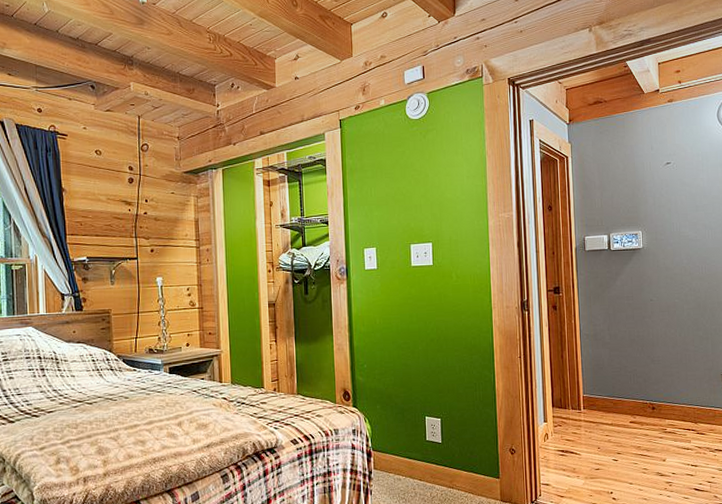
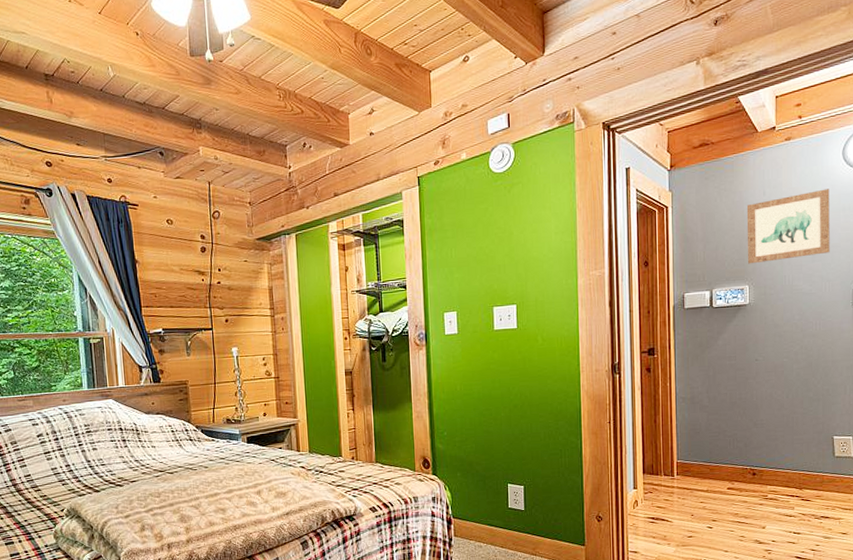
wall art: none [637,146,711,212] -> present [746,189,830,264]

